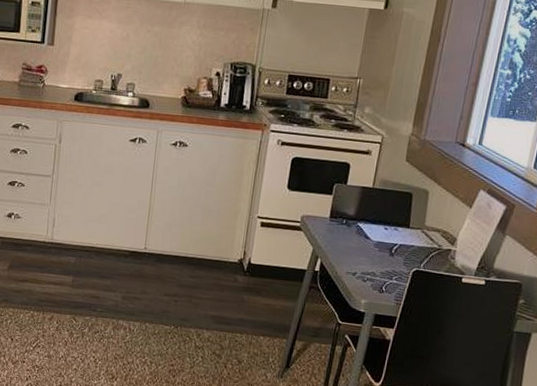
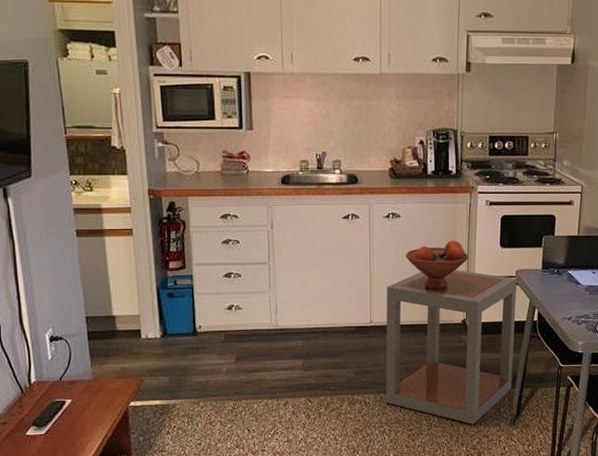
side table: none [150,204,302,370] -> present [385,269,518,424]
fruit bowl: none [188,176,253,225] -> present [405,240,469,290]

